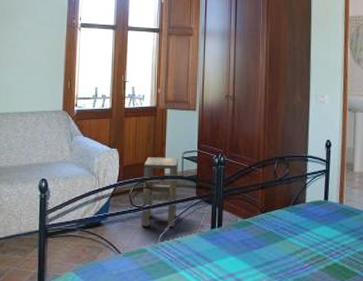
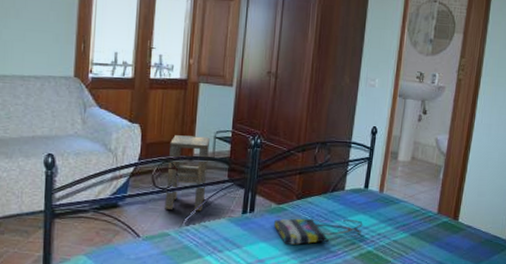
tote bag: none [240,232,327,258] -> present [273,219,363,245]

